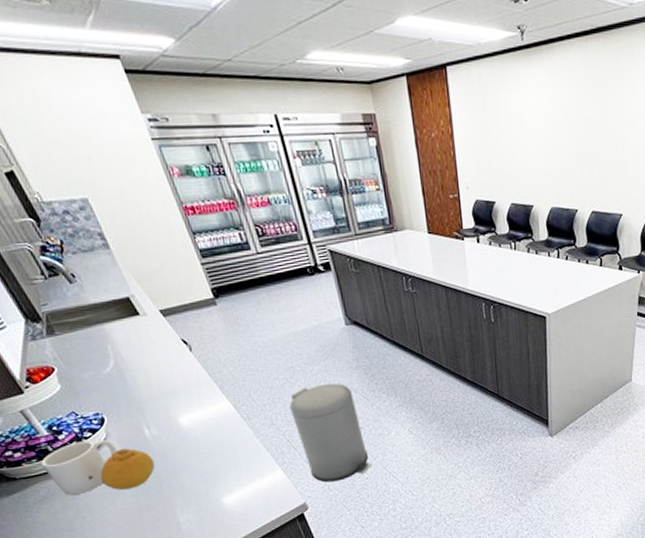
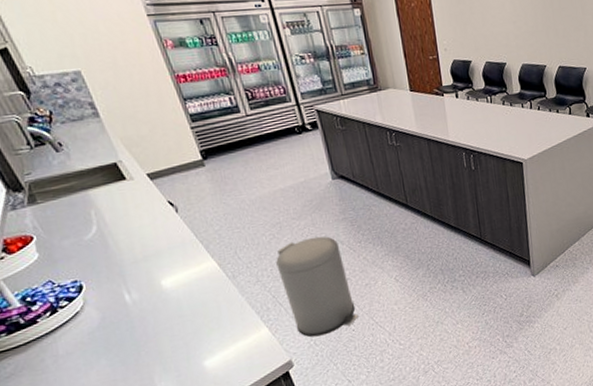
mug: present [40,439,117,495] -> none [9,307,94,370]
fruit: present [100,448,155,490] -> none [74,315,134,361]

